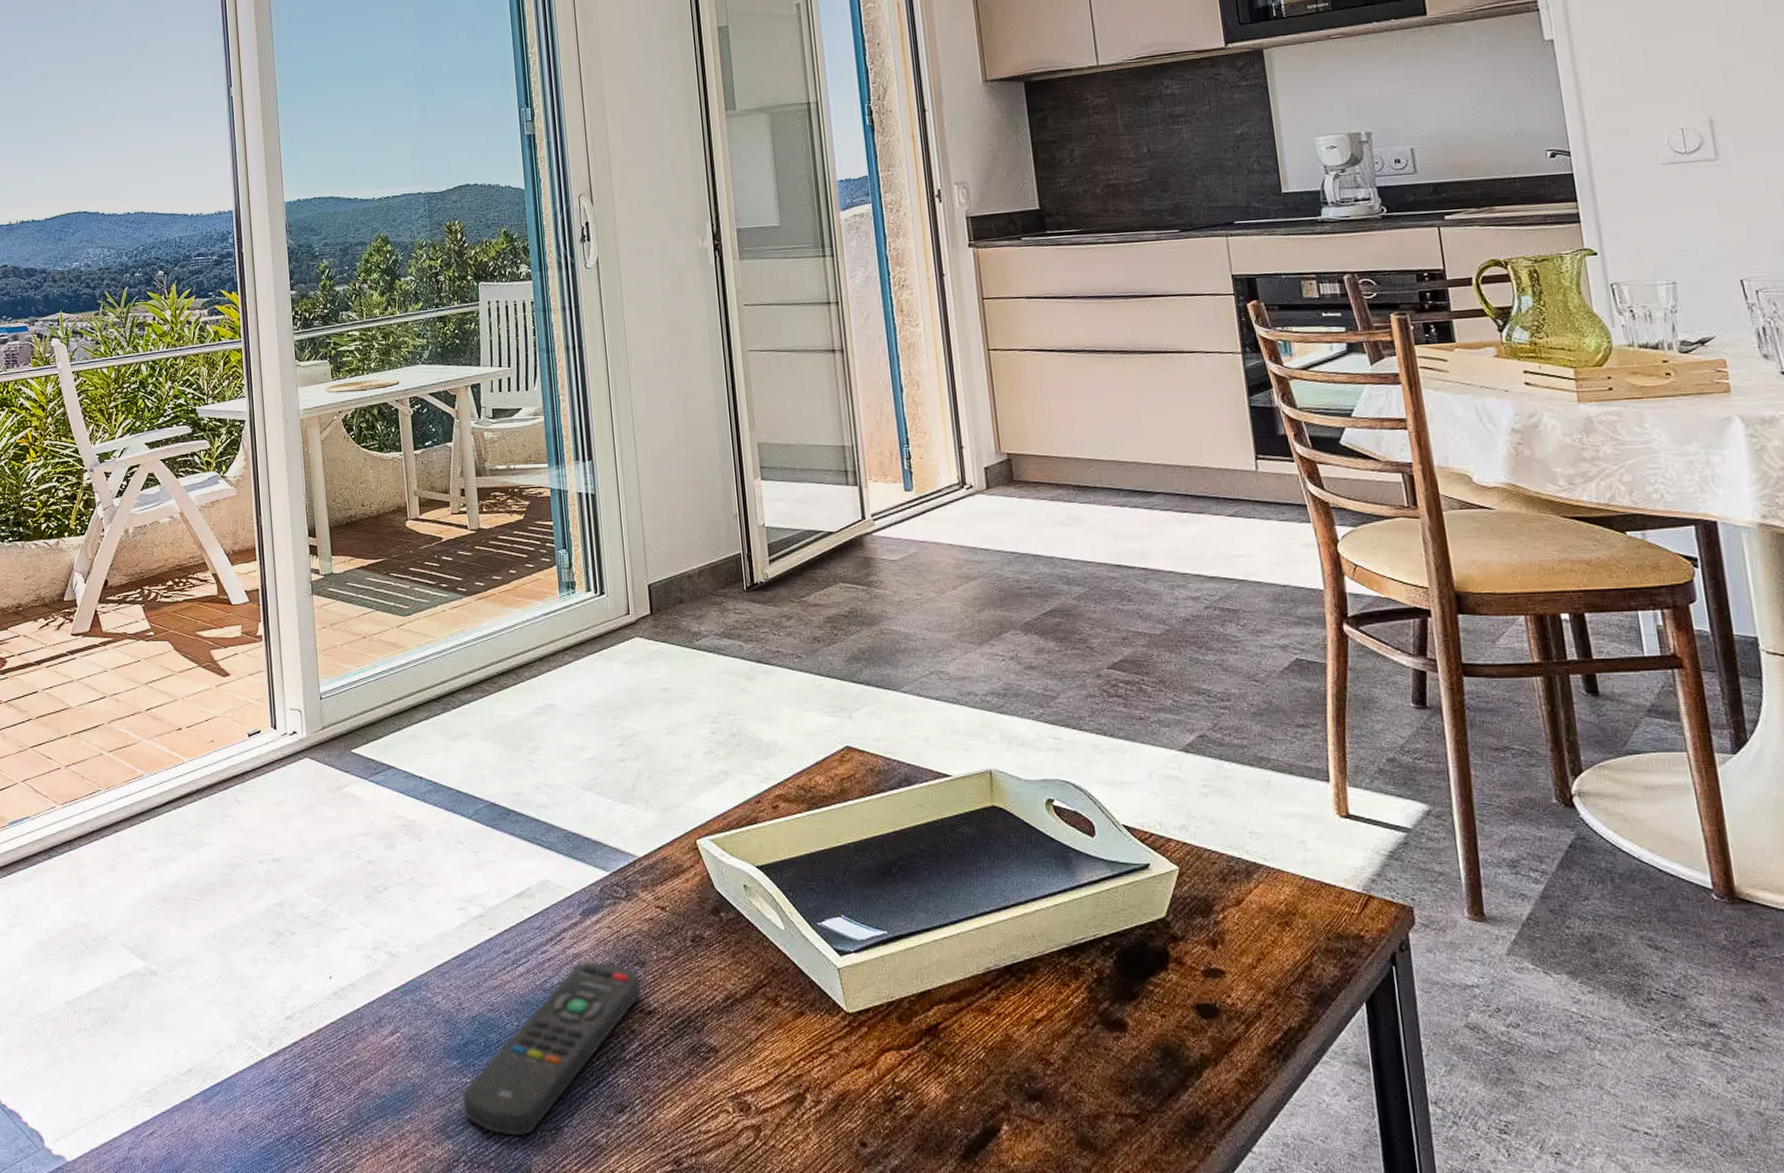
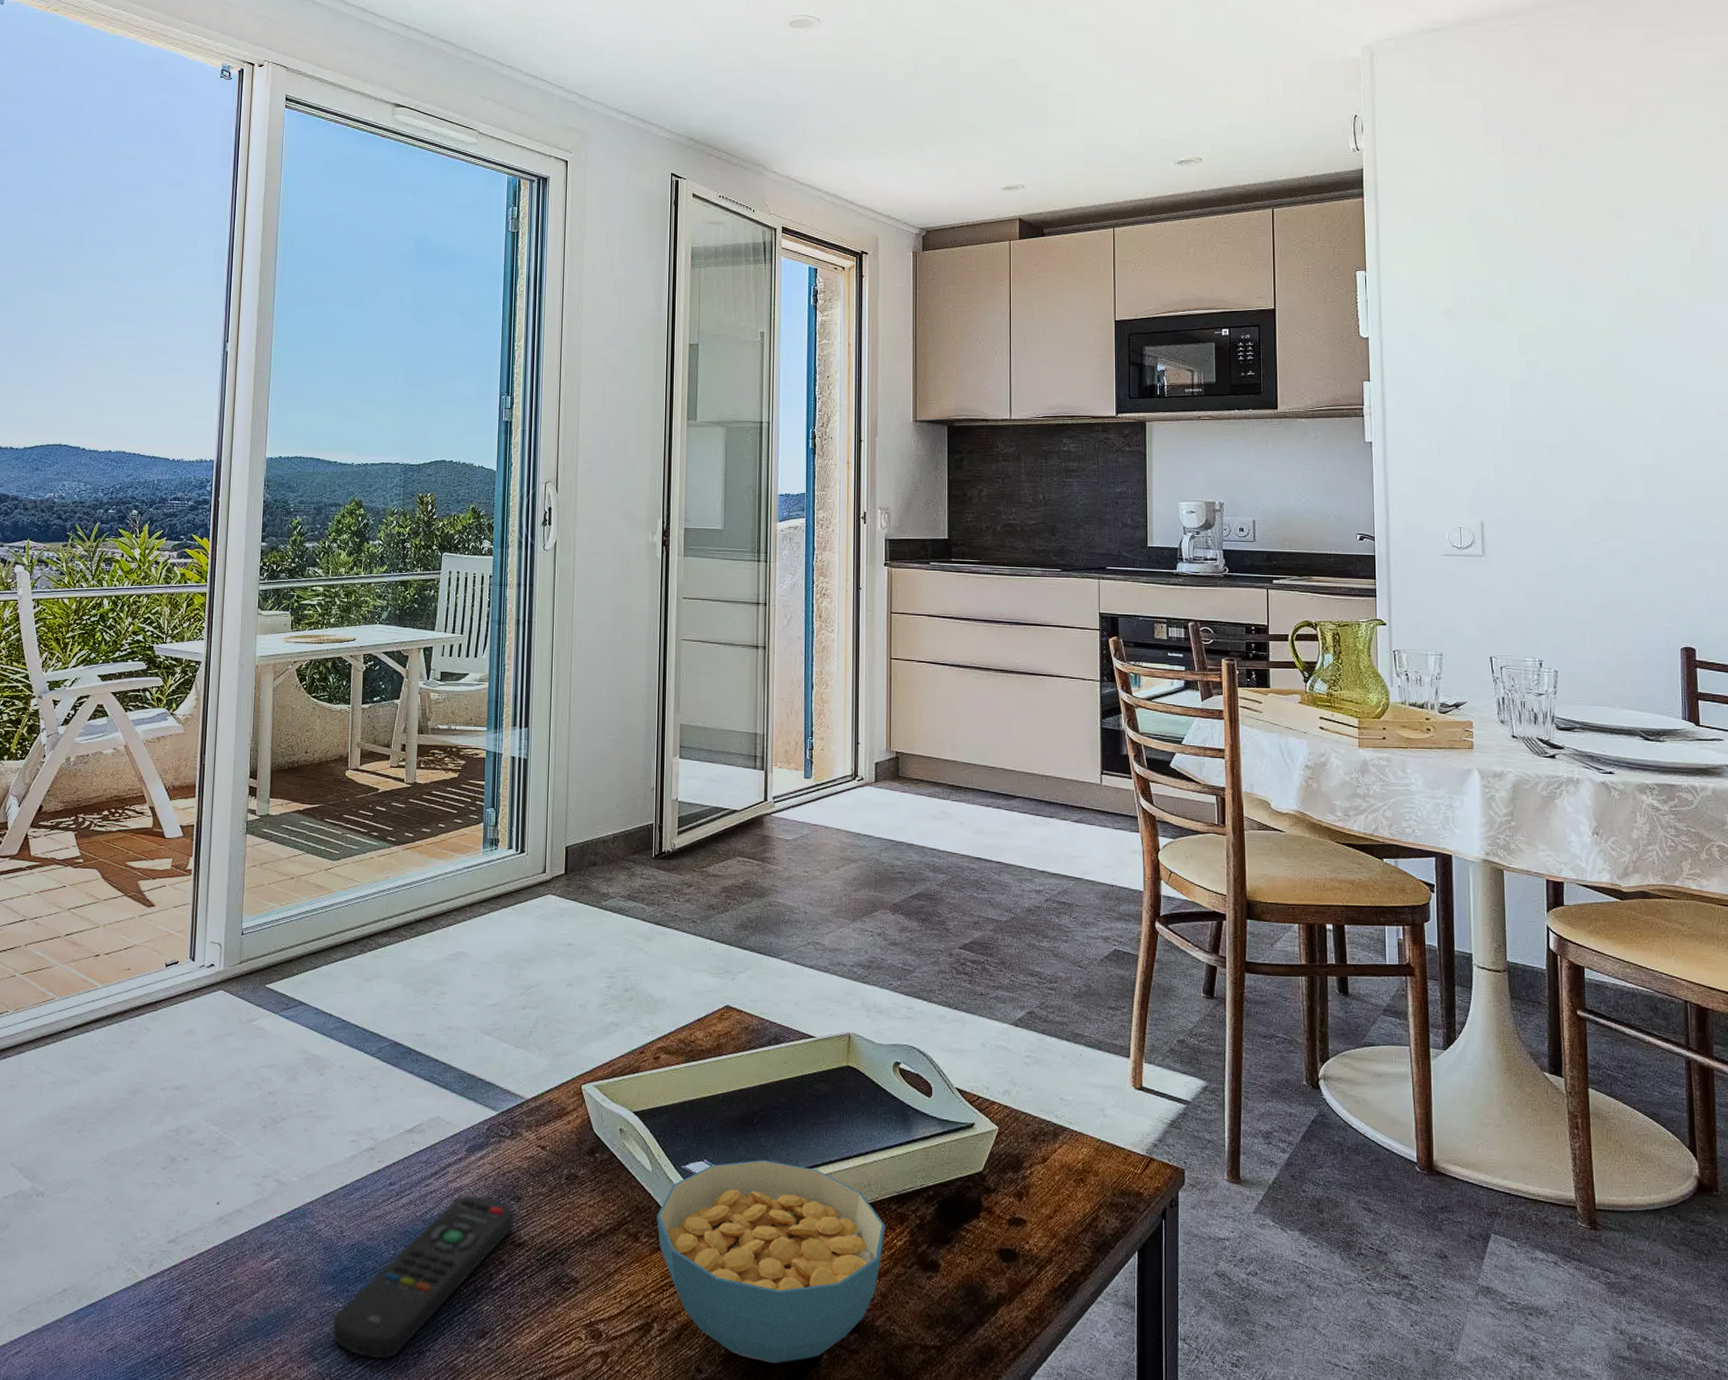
cereal bowl: none [796,914,1058,1137] -> present [657,1160,885,1364]

